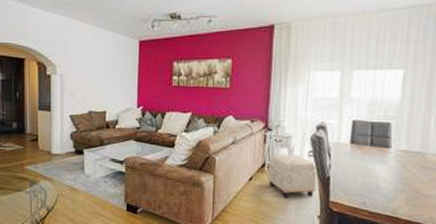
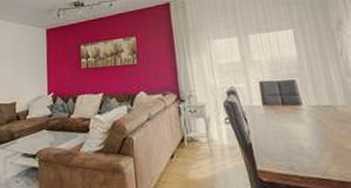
ottoman: present [267,154,317,199] -> none [186,123,241,174]

